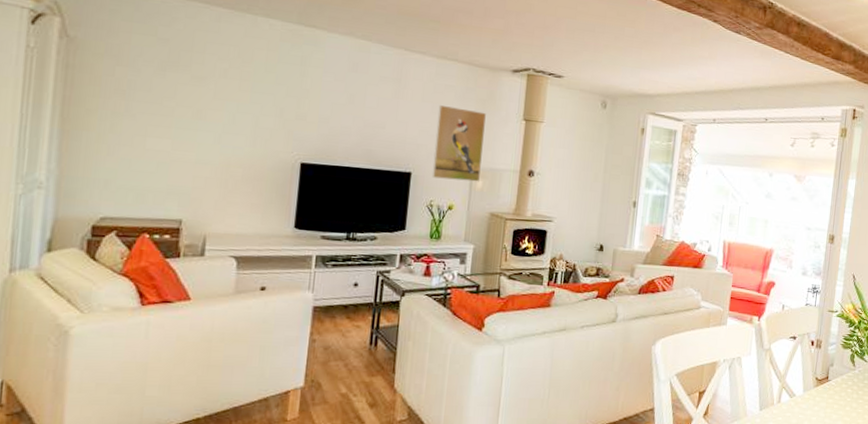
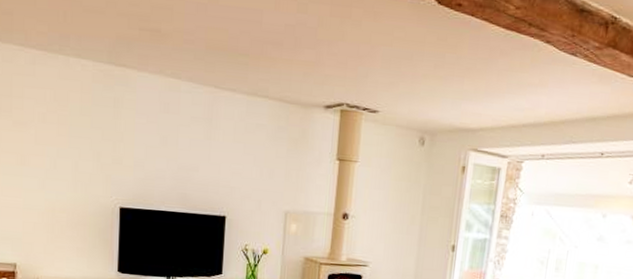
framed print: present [432,104,486,182] -> none [246,145,298,226]

